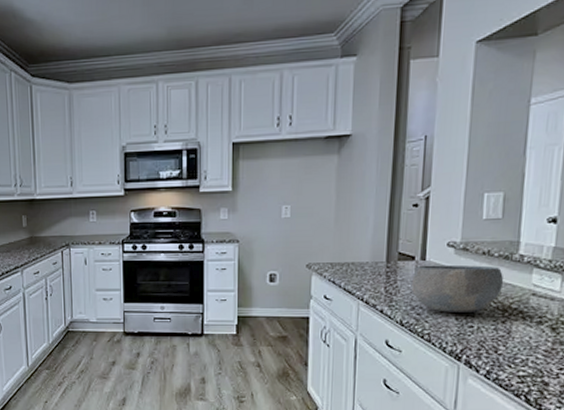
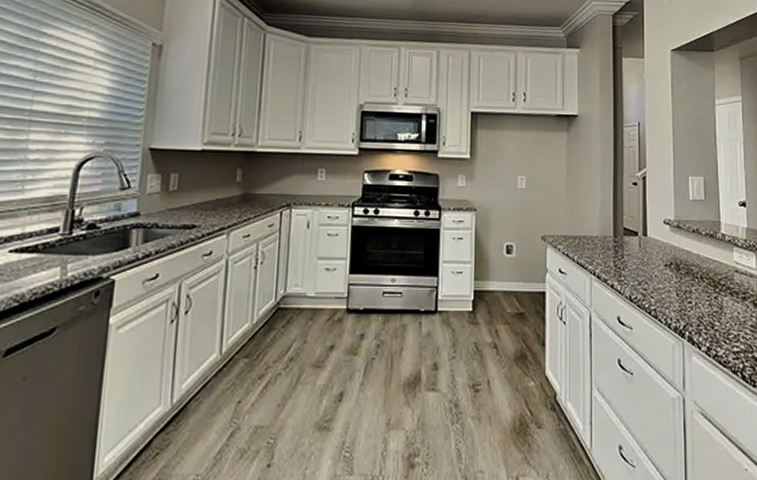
bowl: present [411,264,504,312] -> none [636,241,712,288]

